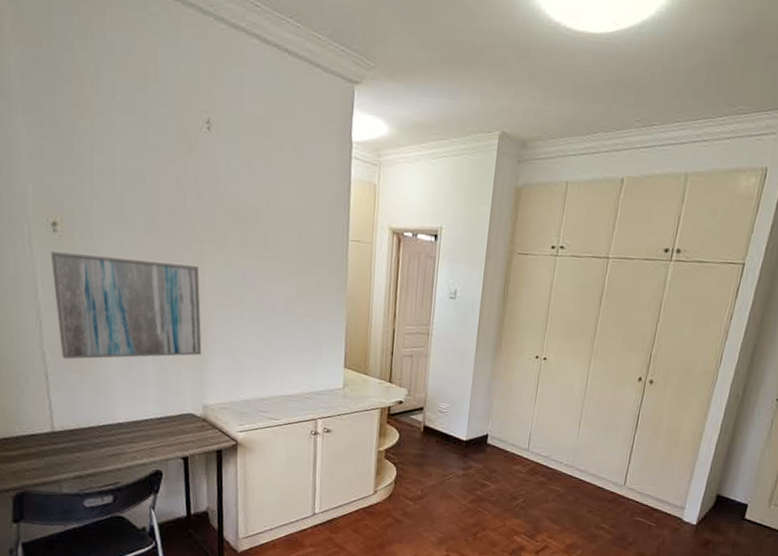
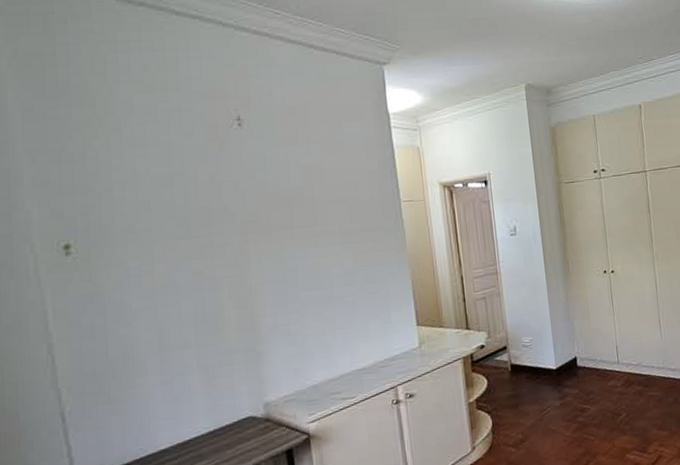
wall art: present [50,251,202,360] -> none [63,258,256,392]

